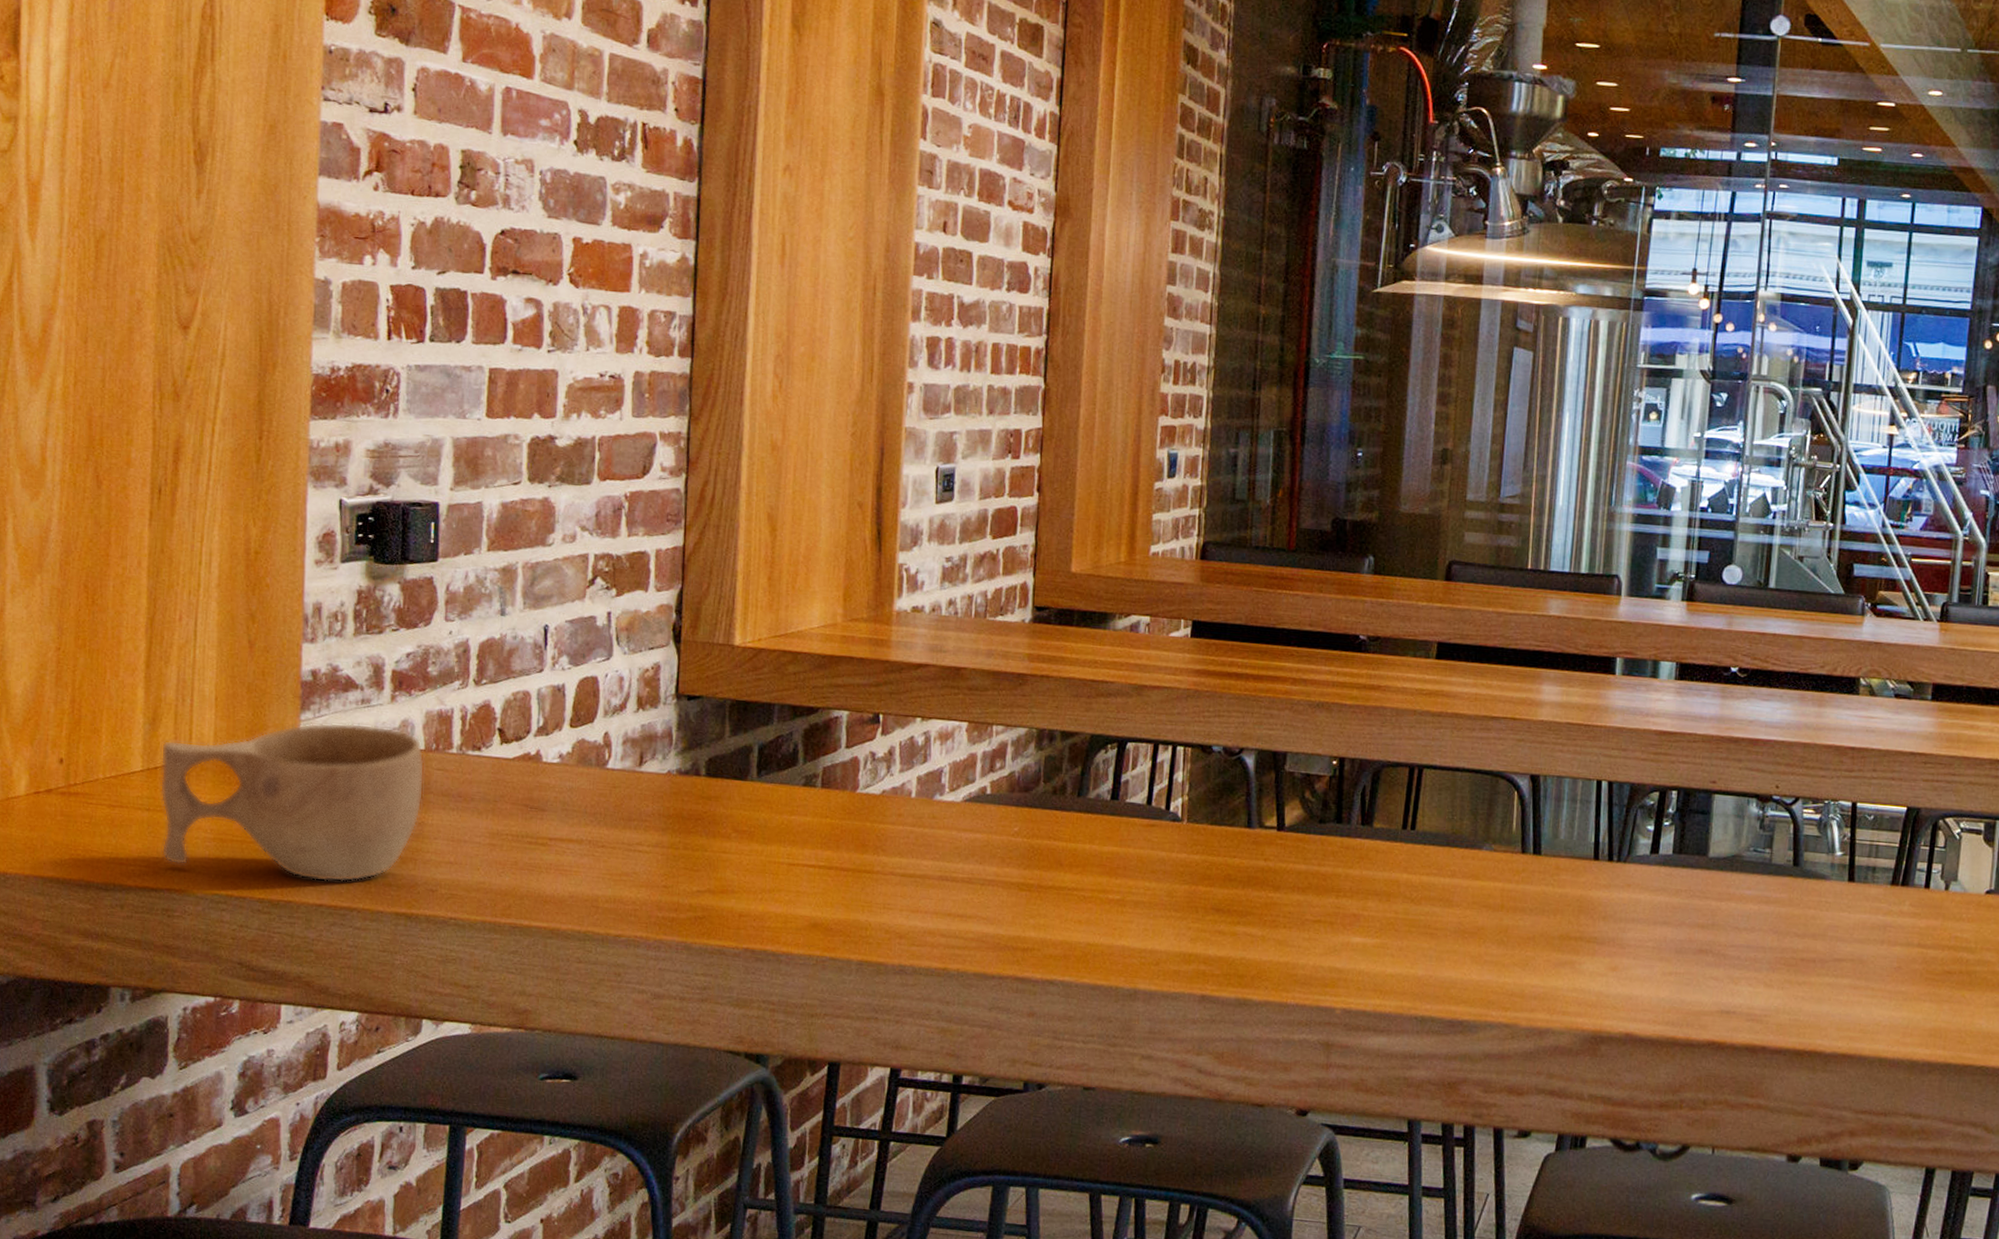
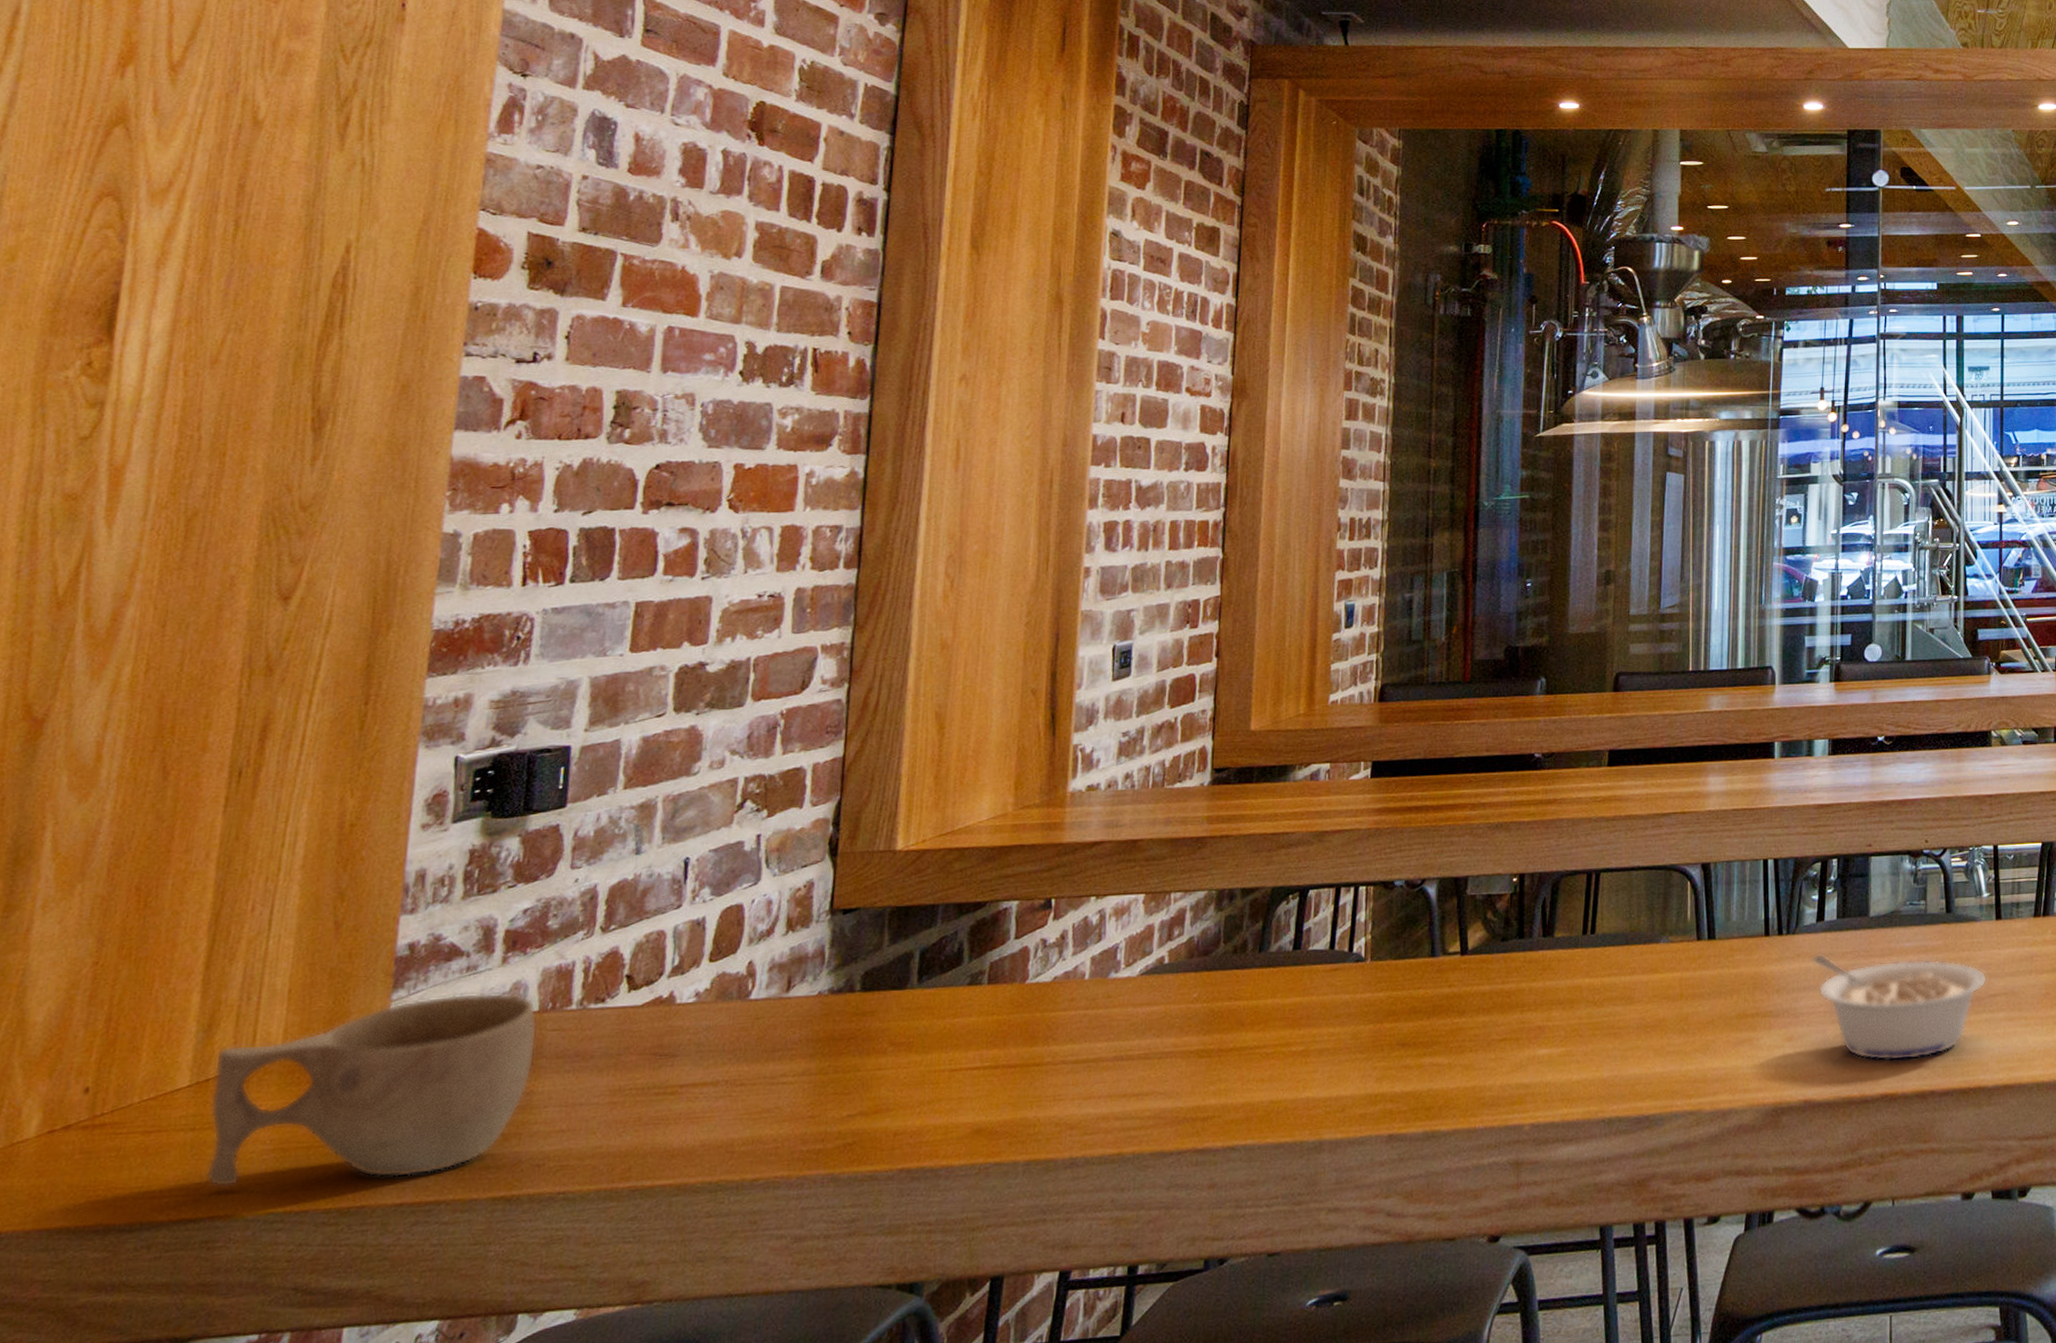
legume: none [1642,886,1834,1012] -> present [1811,953,1988,1061]

